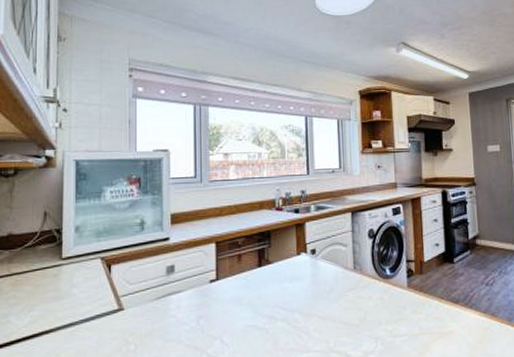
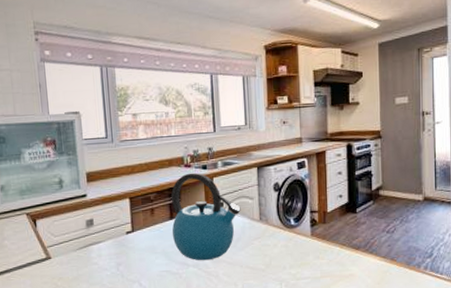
kettle: none [259,216,334,315] -> present [171,172,241,261]

